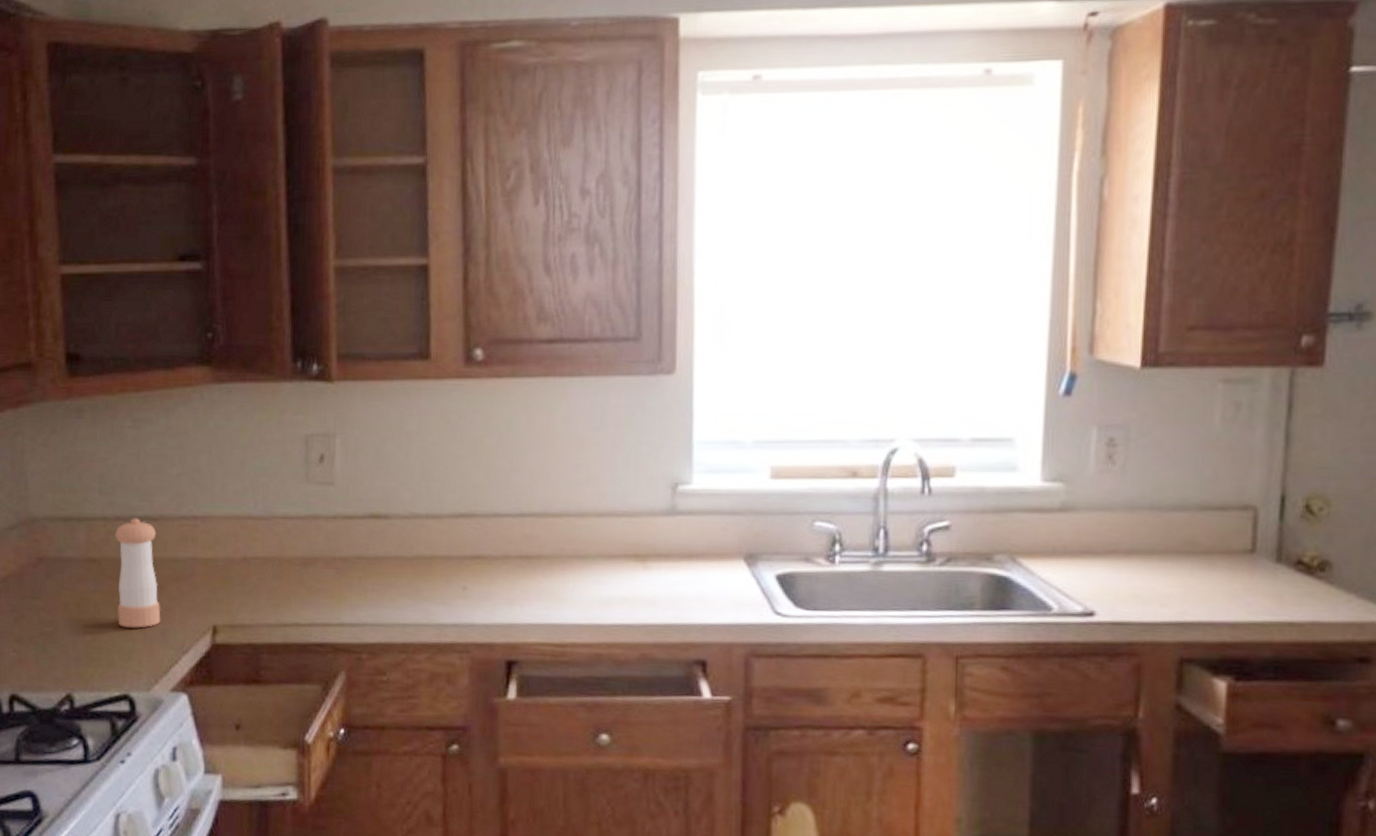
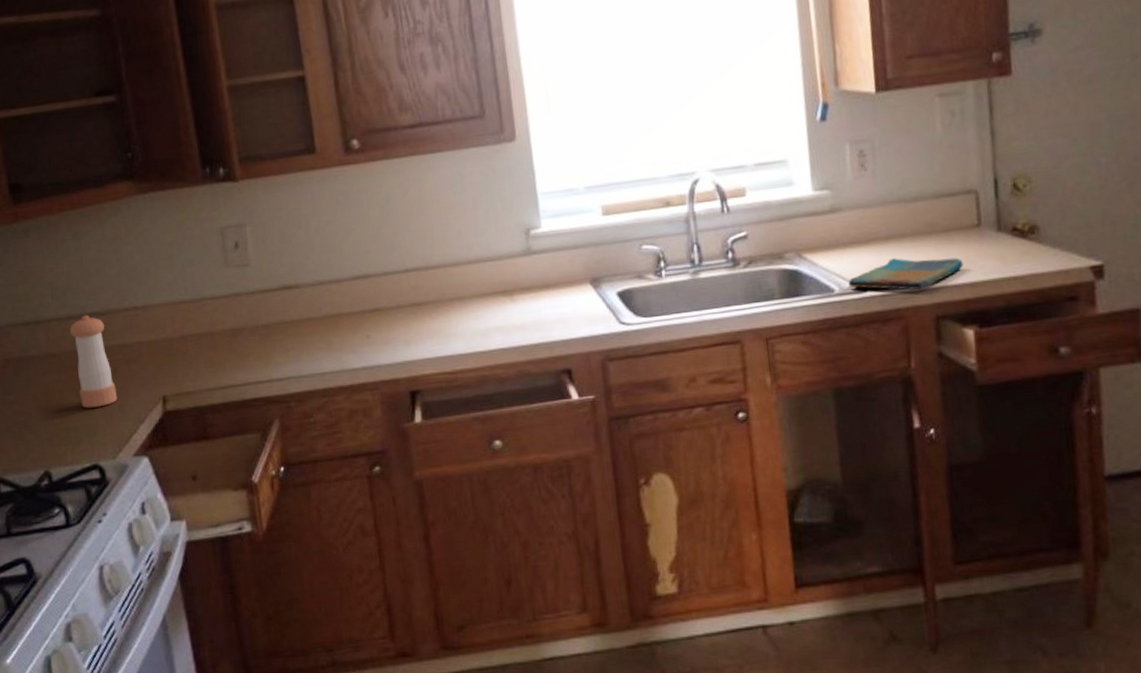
dish towel: none [1071,578,1225,623] -> present [848,257,964,291]

